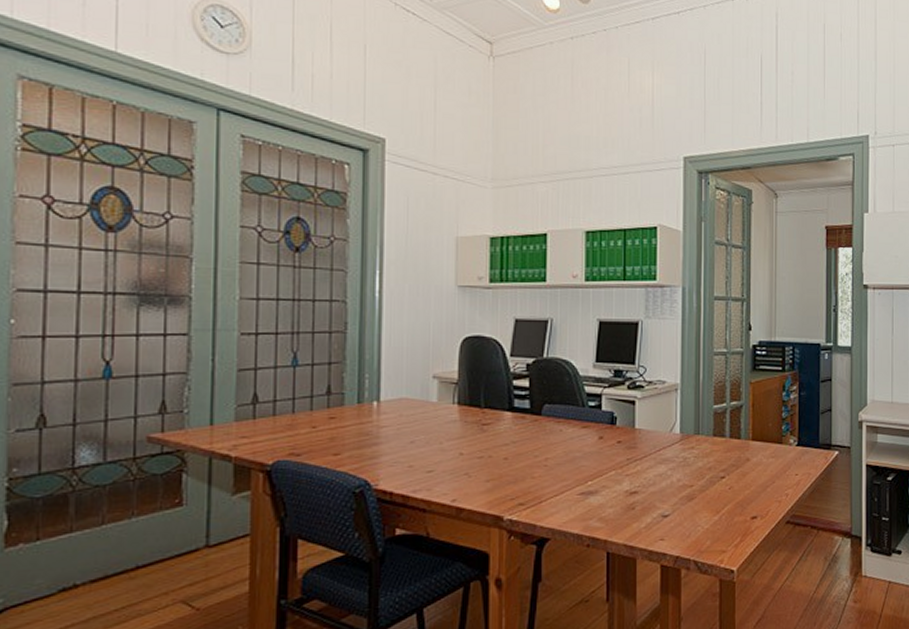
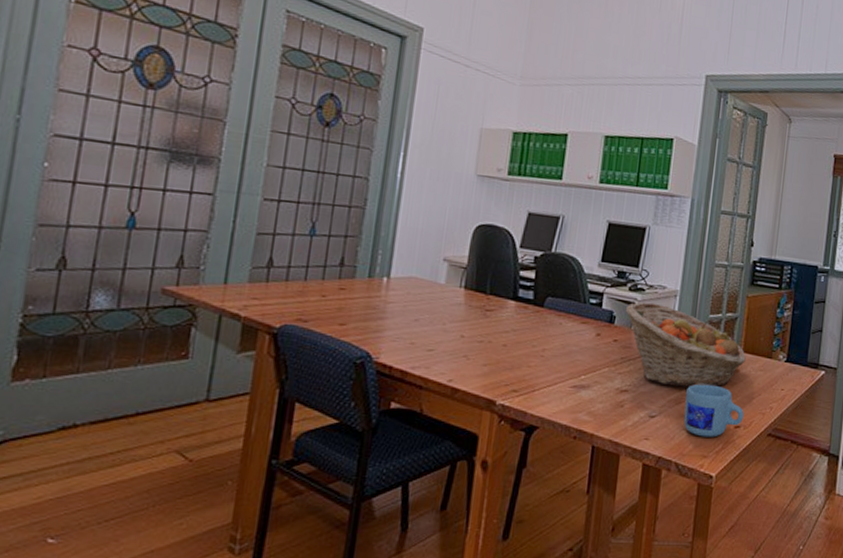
fruit basket: none [626,399,755,483] -> present [625,302,746,387]
mug: none [698,477,759,532] -> present [683,384,744,437]

